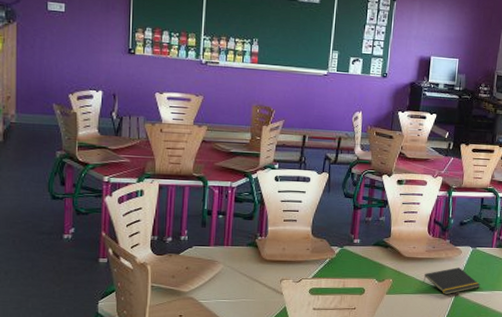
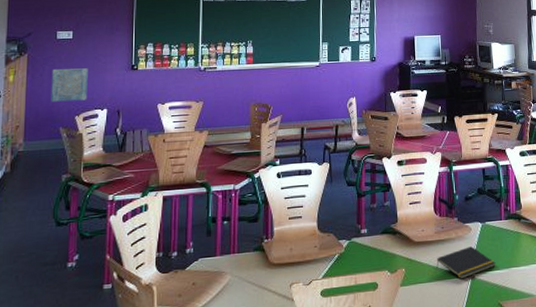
wall art: none [43,41,82,79] -> present [51,68,88,102]

